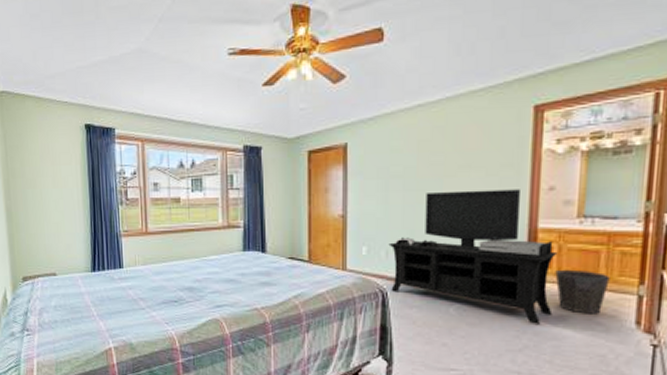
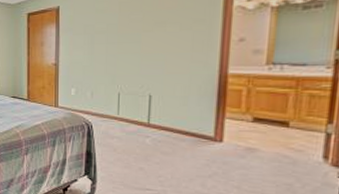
media console: present [388,189,558,324] -> none [93,41,247,155]
waste bin: present [555,269,610,314] -> none [243,109,298,148]

